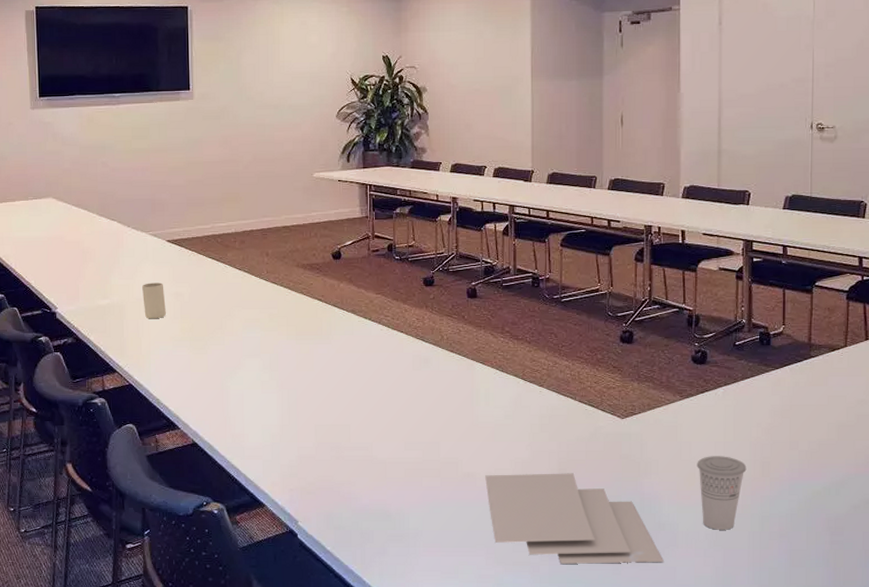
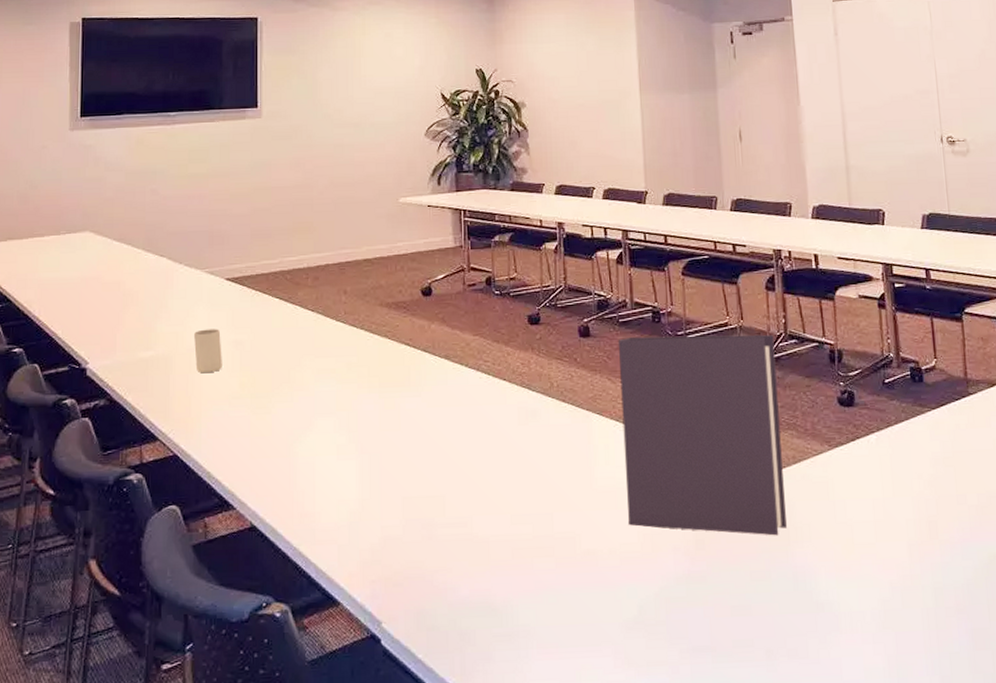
papers: present [485,473,664,564] -> none [609,544,826,661]
binder: none [501,299,639,468] -> present [618,335,787,536]
cup: present [697,456,747,530] -> none [854,516,912,608]

